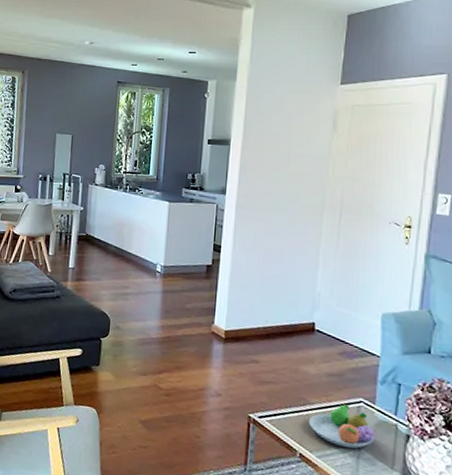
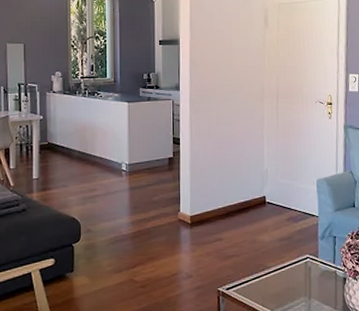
fruit bowl: present [308,404,376,449] -> none [267,262,321,300]

